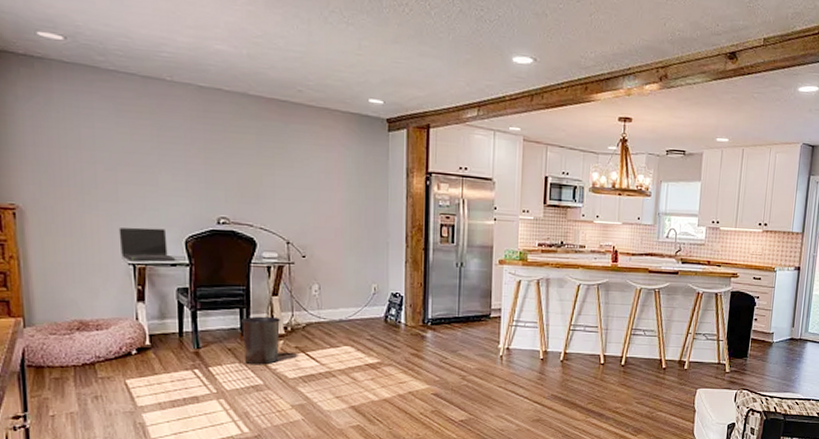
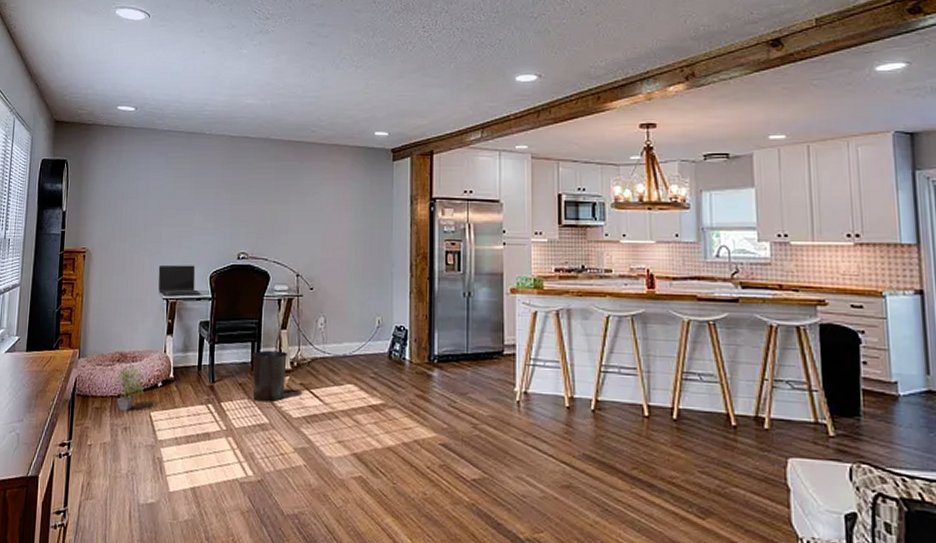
potted plant: none [72,330,119,380] -> present [112,362,148,411]

